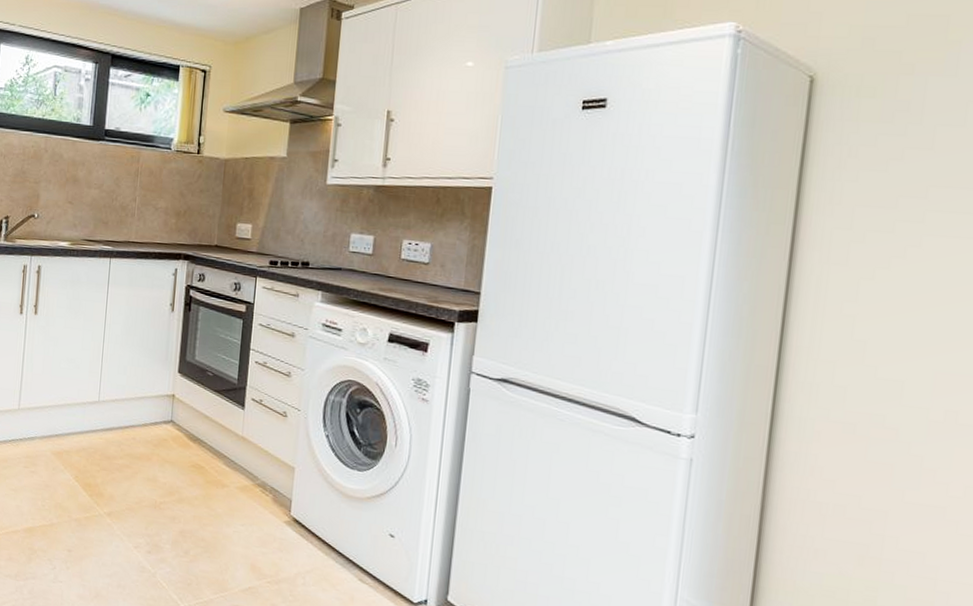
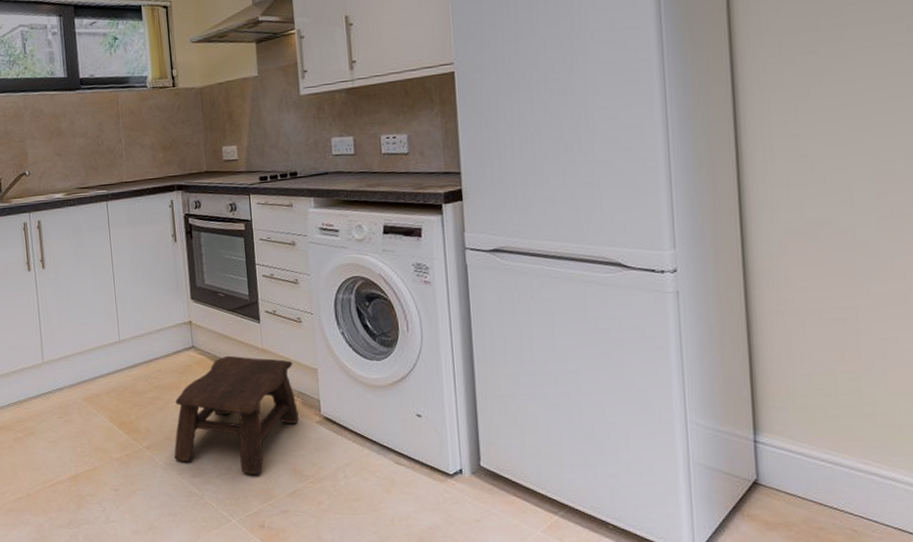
stool: none [133,436,271,563] -> present [174,355,299,474]

